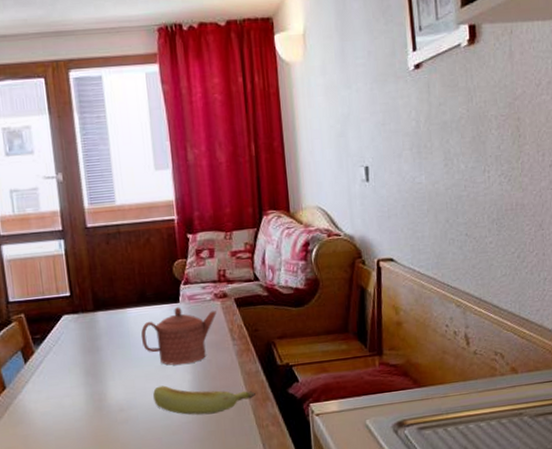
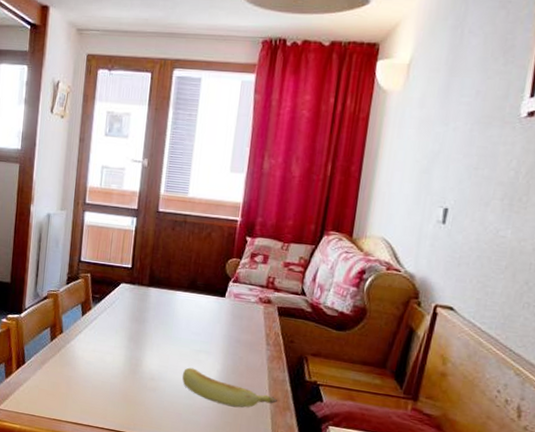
teapot: present [141,307,217,365] -> none [183,301,258,356]

